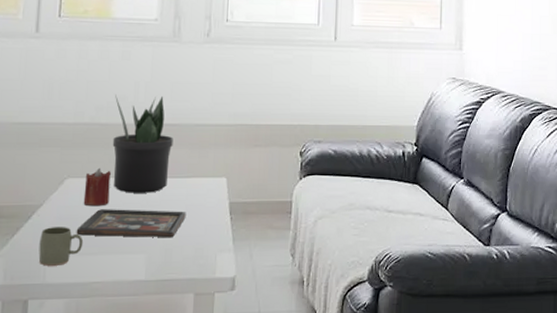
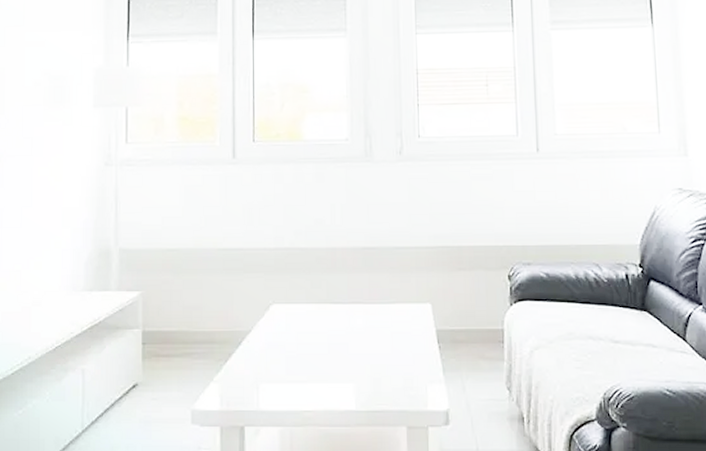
mug: present [38,227,84,266] -> none [251,353,293,393]
decorative tray: present [76,209,186,238] -> none [285,336,392,367]
candle: present [83,167,111,207] -> none [289,293,314,333]
planter: present [112,95,173,193] -> none [312,218,373,320]

